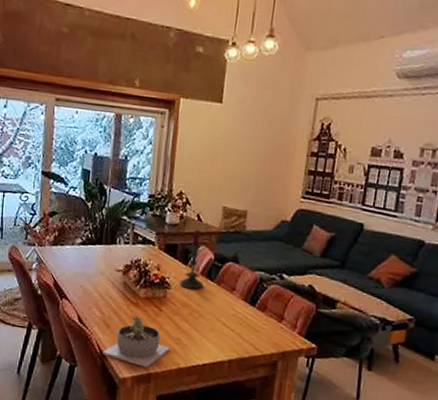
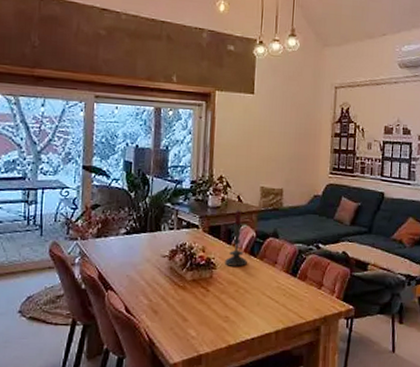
succulent planter: present [103,316,171,368] -> none [152,299,219,350]

